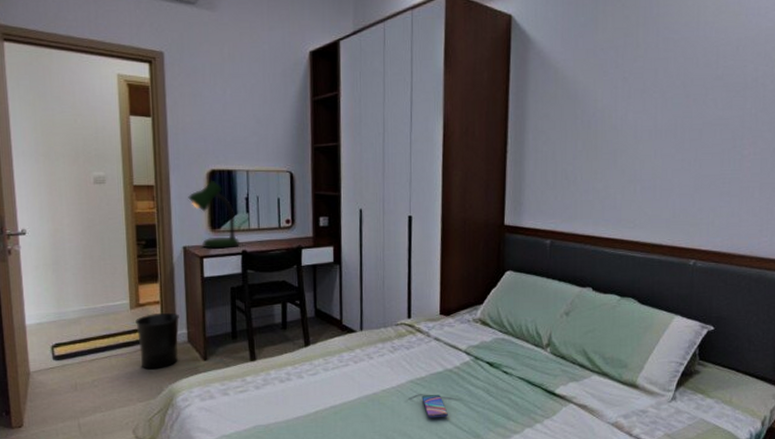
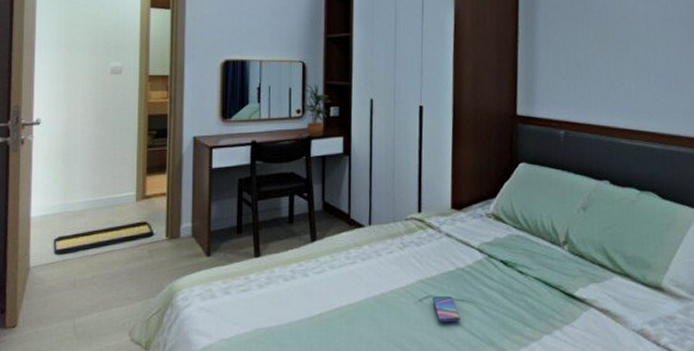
waste bin: present [134,312,179,370] -> none [139,205,185,266]
desk lamp: present [188,181,240,249] -> none [201,71,249,139]
potted plant: none [290,195,321,248] -> present [301,84,332,138]

